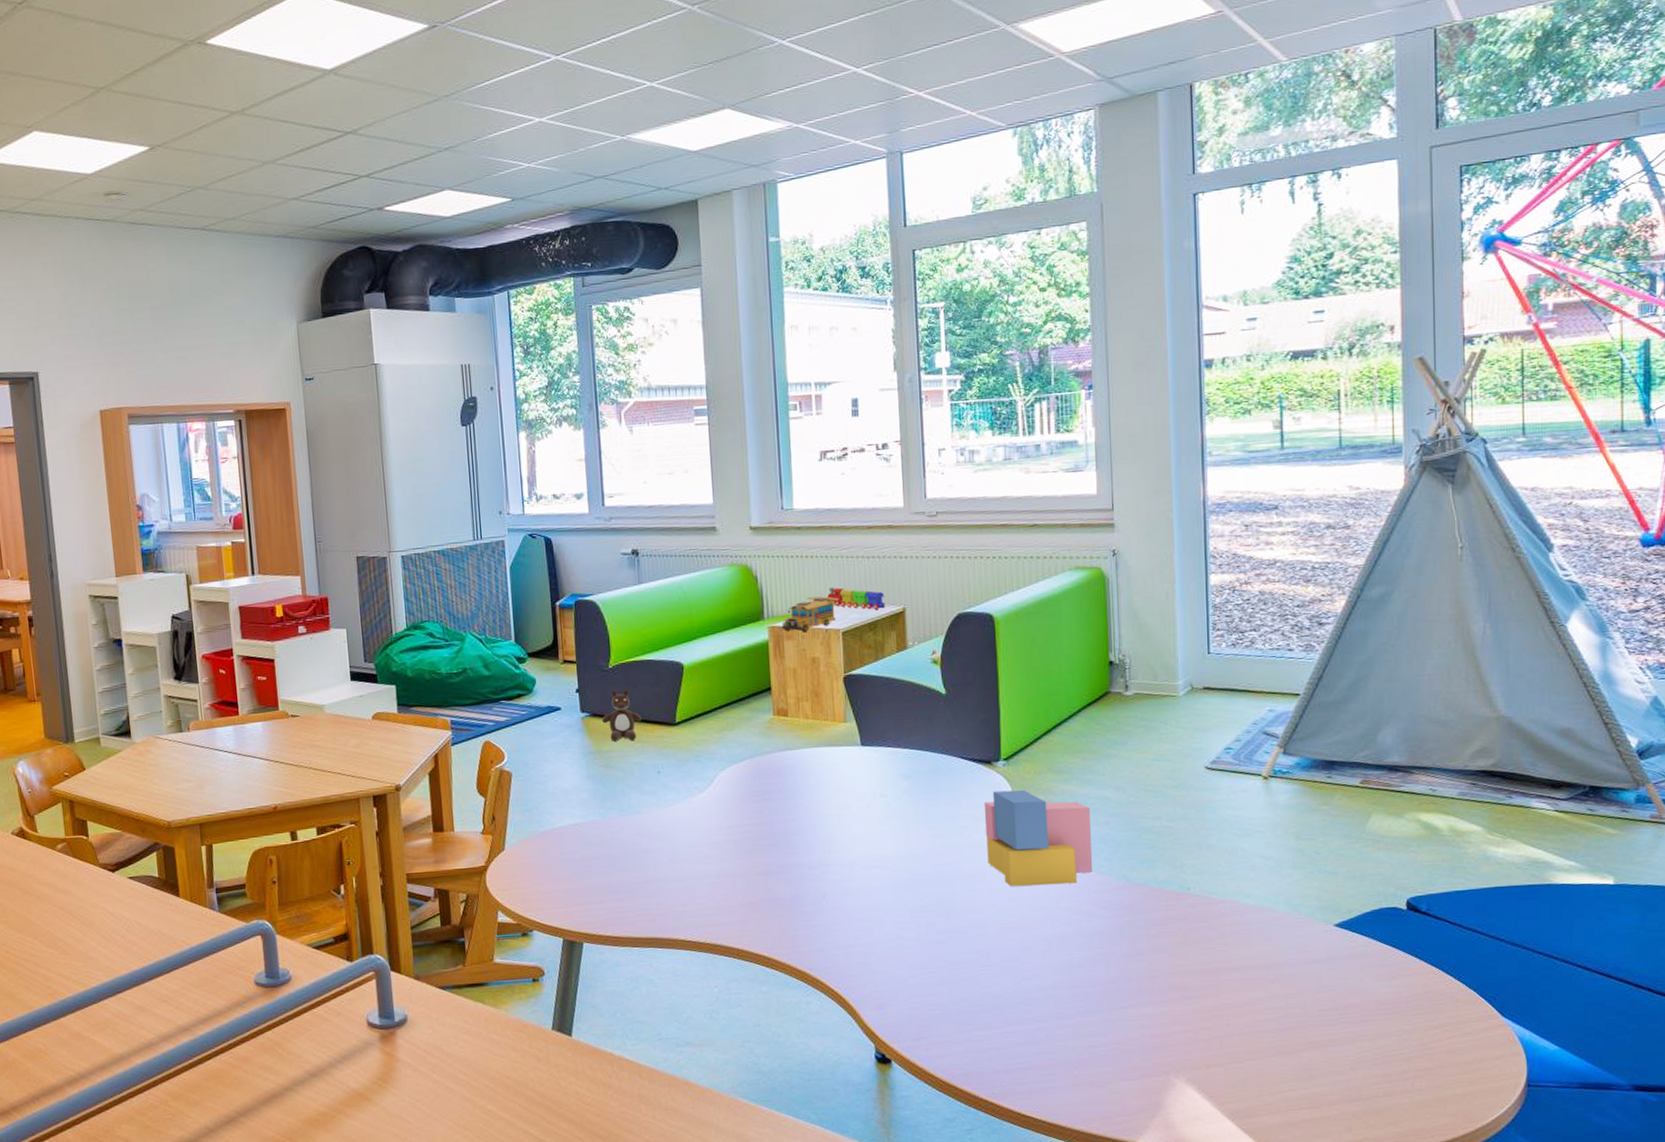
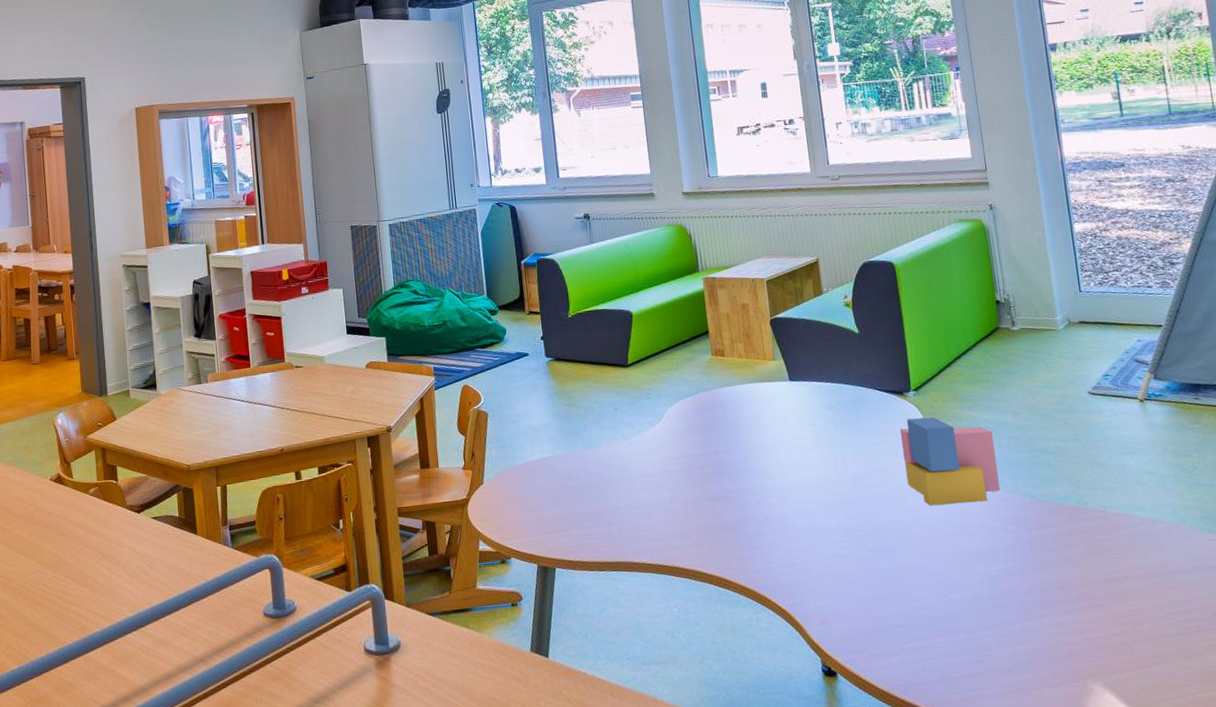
stuffed animal: present [602,689,641,741] -> none [564,336,598,382]
toy bus: present [782,596,840,633] -> none [714,250,762,282]
toy train: present [827,586,885,611] -> none [751,242,801,262]

